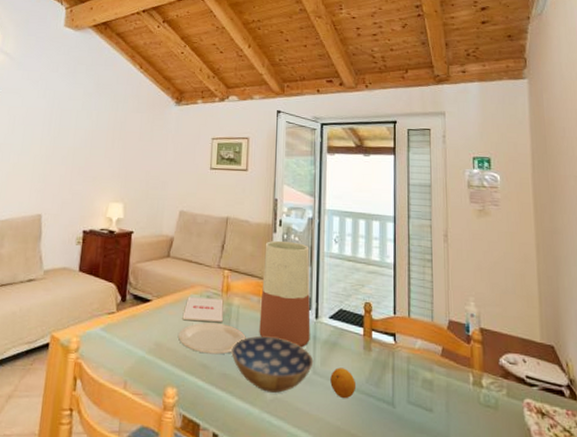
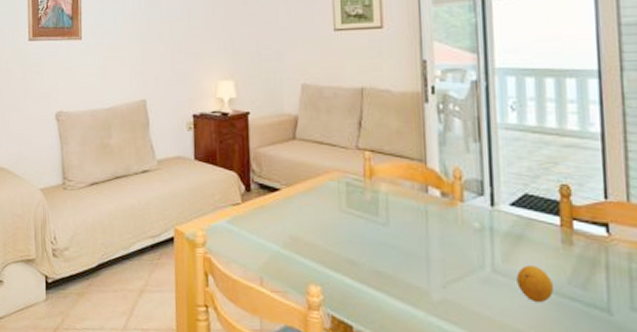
plate: present [178,322,246,355] -> none [316,212,400,250]
magazine: present [182,297,224,323] -> none [319,184,369,214]
bowl: present [231,336,314,393] -> none [383,227,492,294]
vase: present [259,240,311,347] -> none [414,112,485,240]

